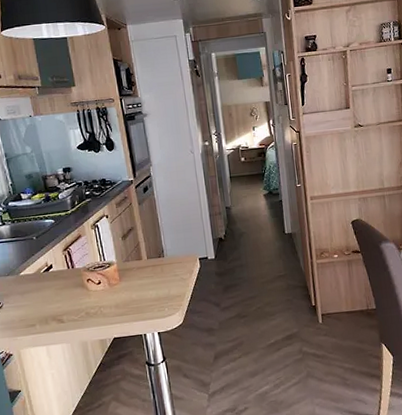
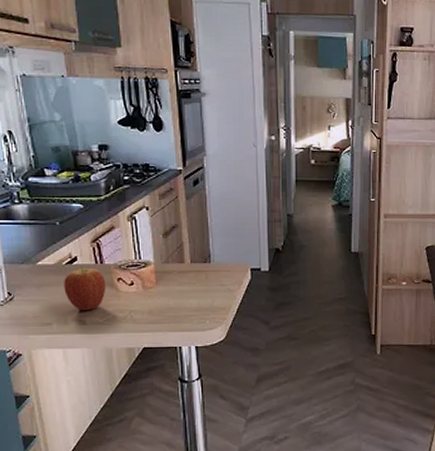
fruit: none [43,272,78,311] -> present [64,266,106,311]

